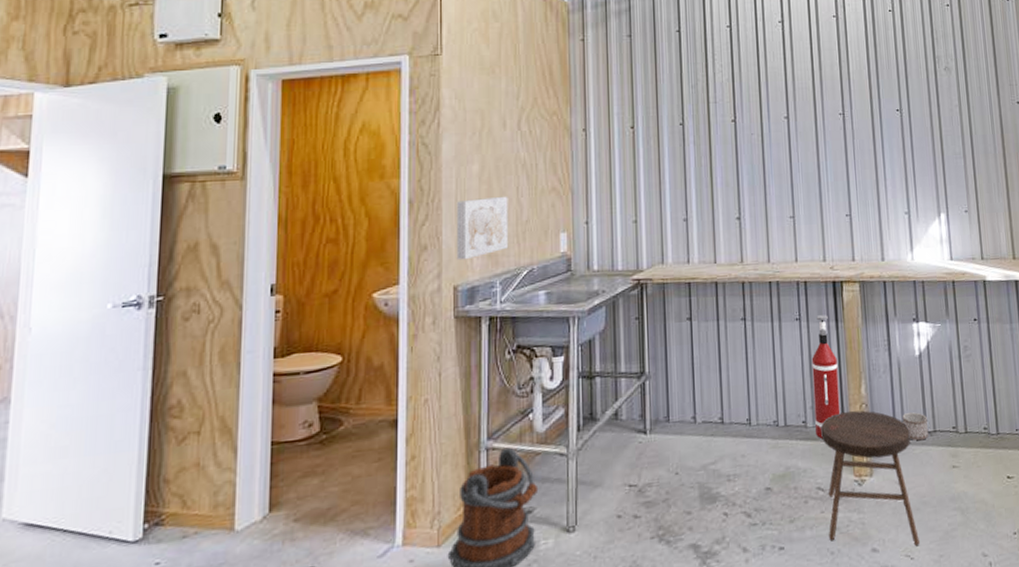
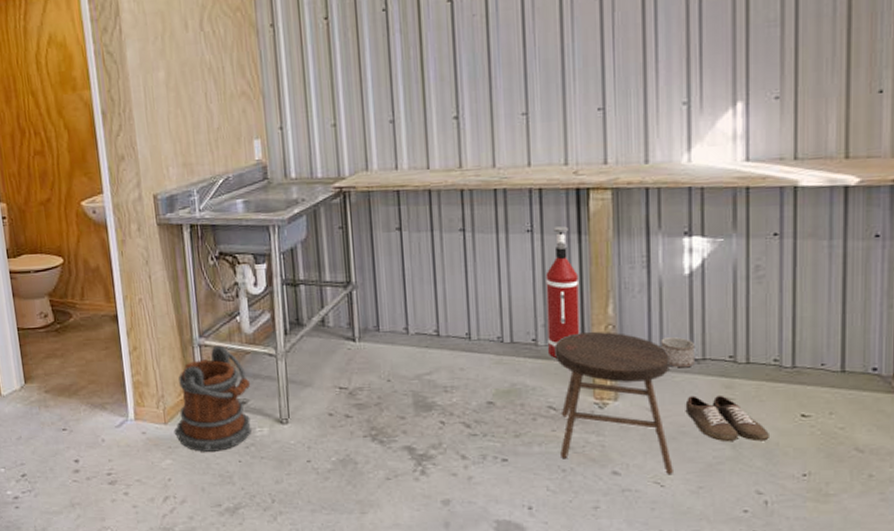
wall art: present [456,196,509,261] -> none [146,102,203,170]
shoe: none [924,463,987,509] -> present [685,395,769,442]

